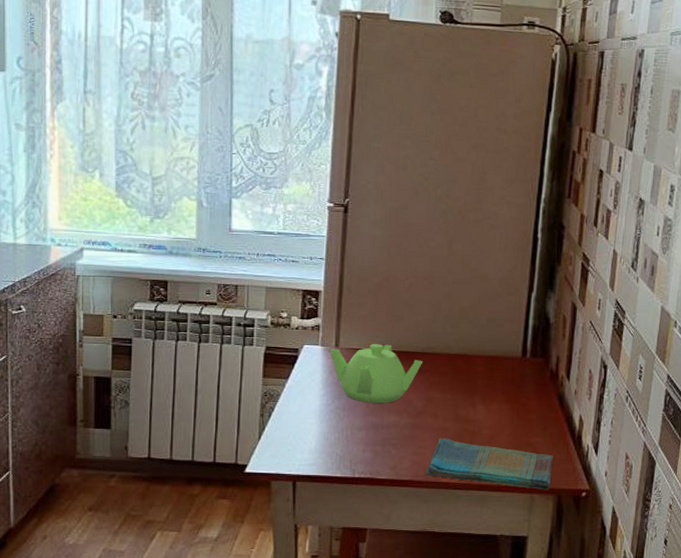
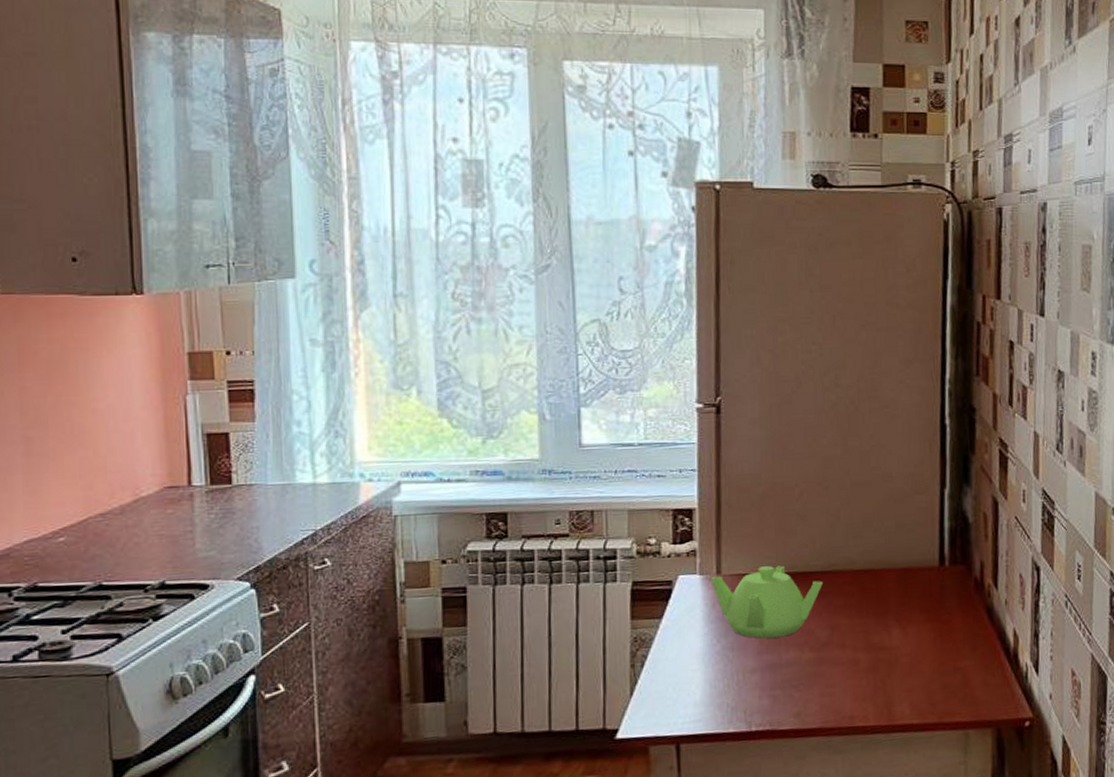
dish towel: present [426,438,554,491] -> none [837,672,988,724]

